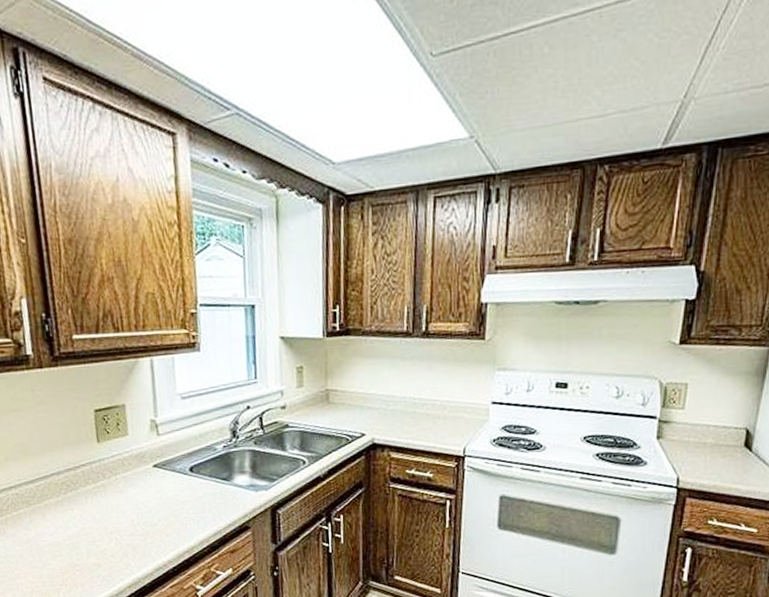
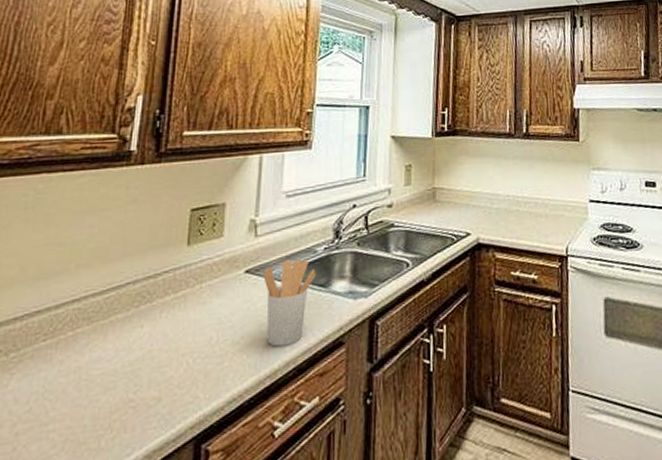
utensil holder: none [170,456,218,529] -> present [263,259,316,347]

